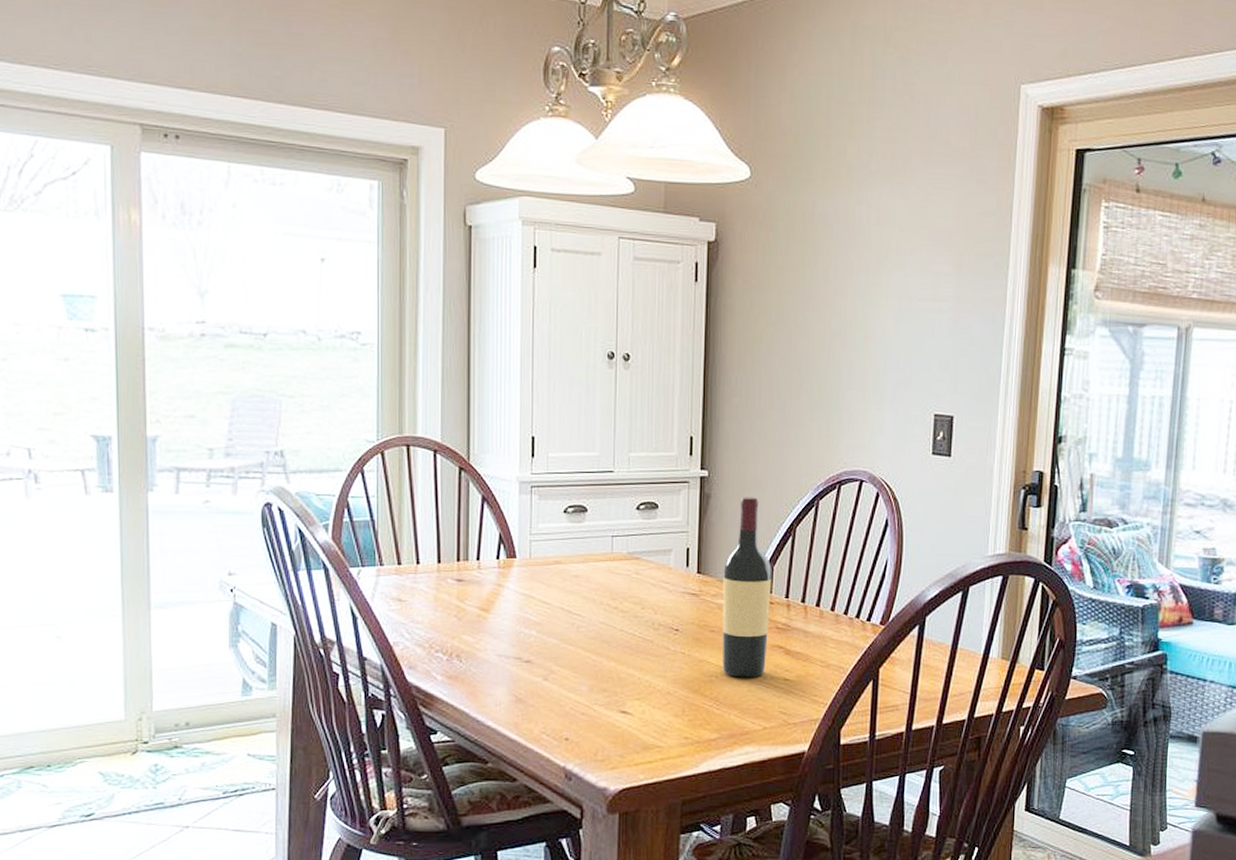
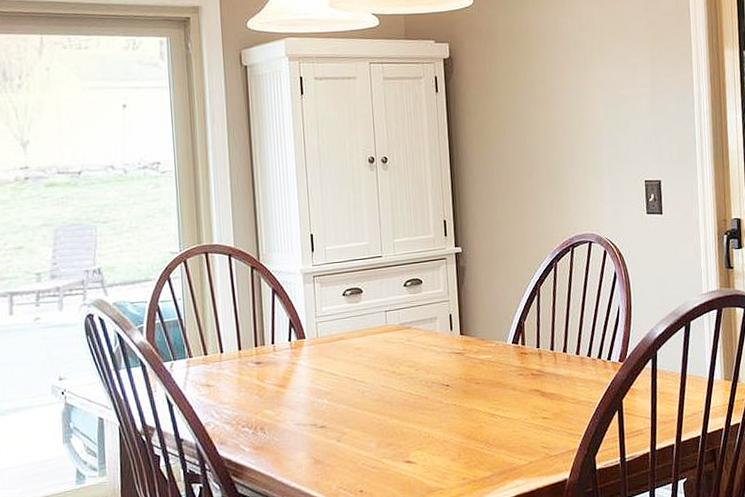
wine bottle: present [722,497,772,678] -> none [482,265,526,421]

